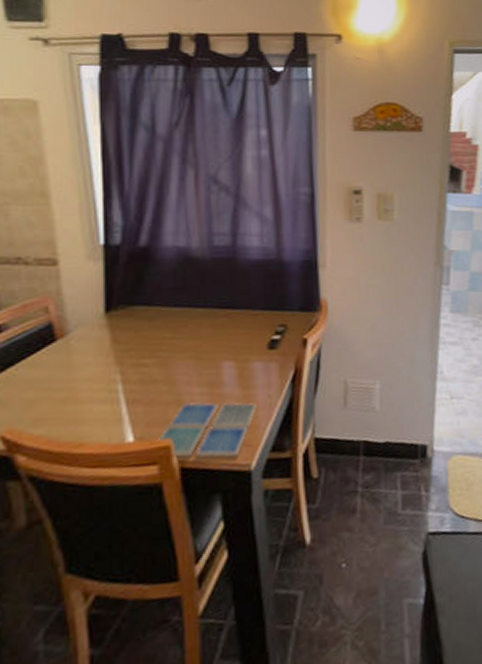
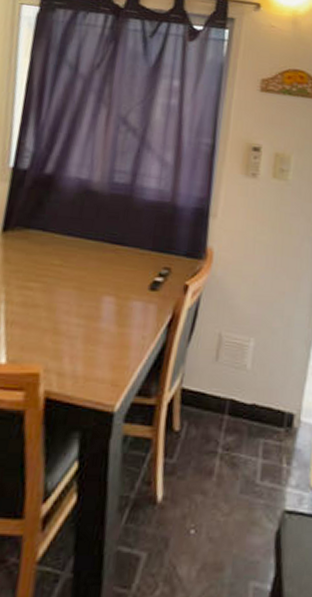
drink coaster: present [157,402,257,459] -> none [28,332,130,396]

